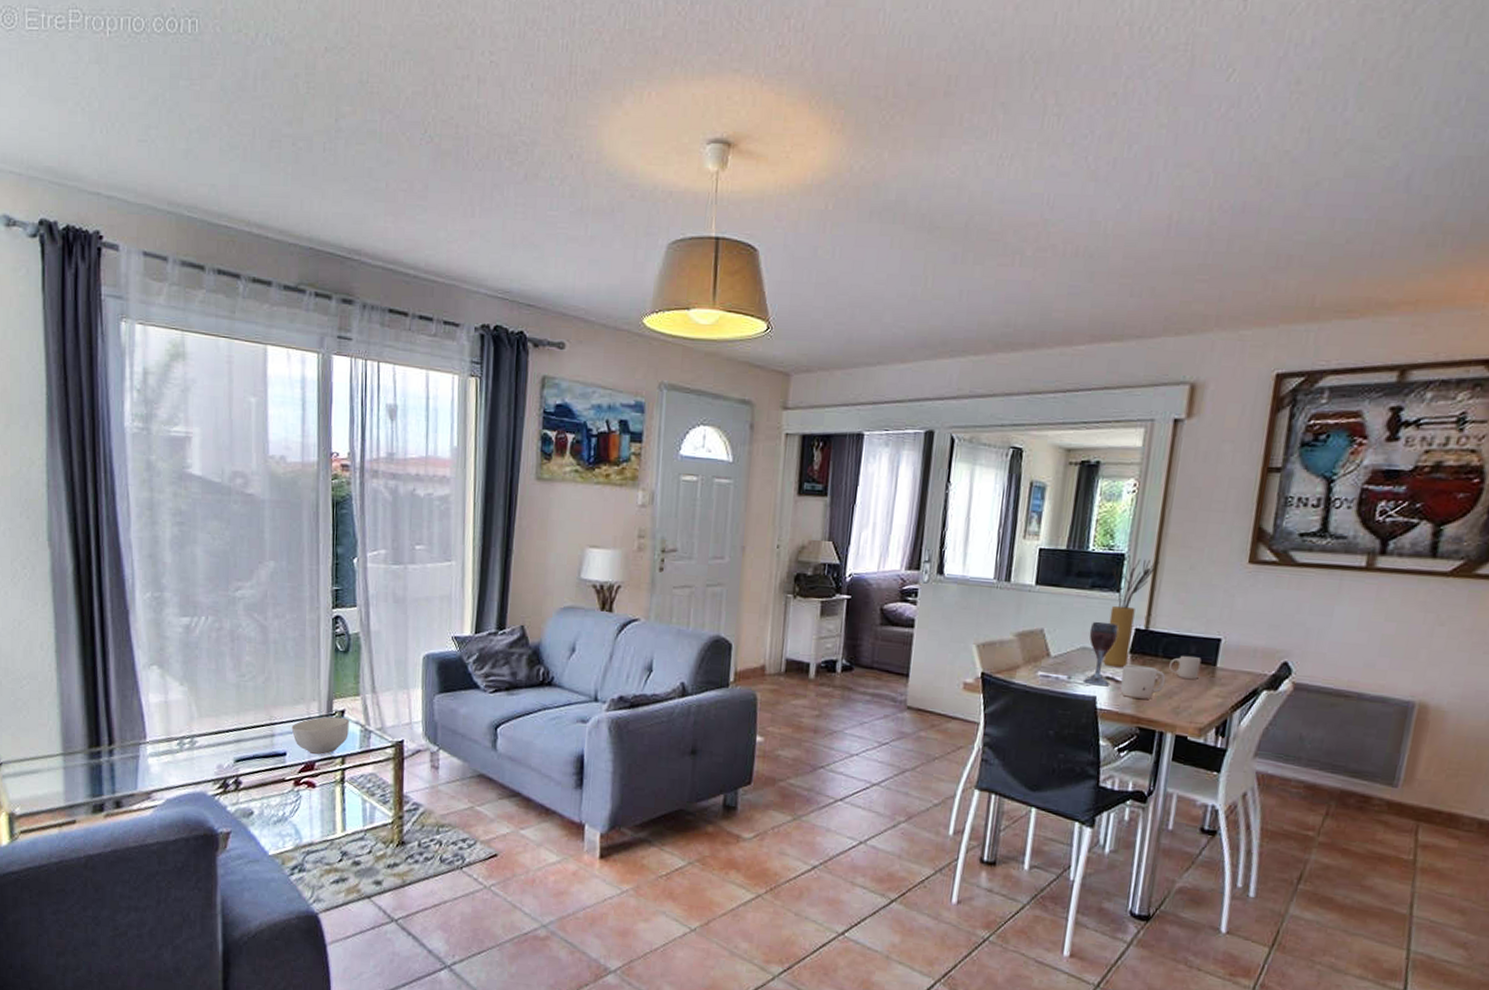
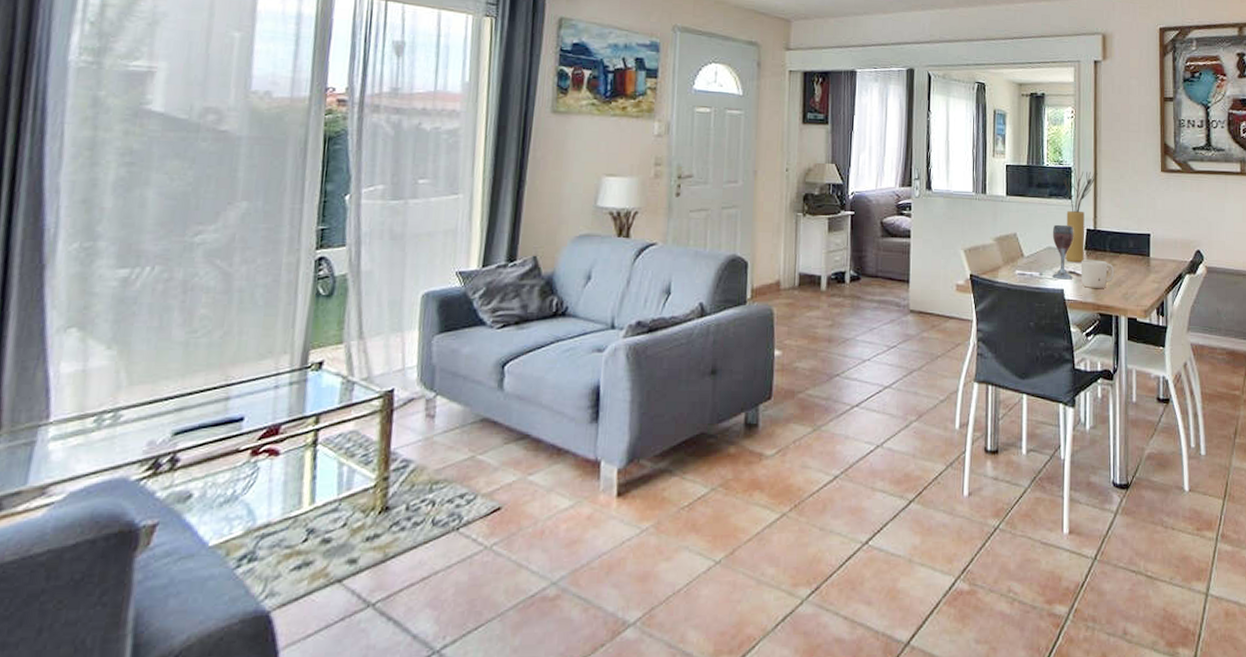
bowl: present [291,716,349,755] -> none [253,370,328,415]
cup: present [1169,655,1202,680] -> none [1116,249,1138,270]

